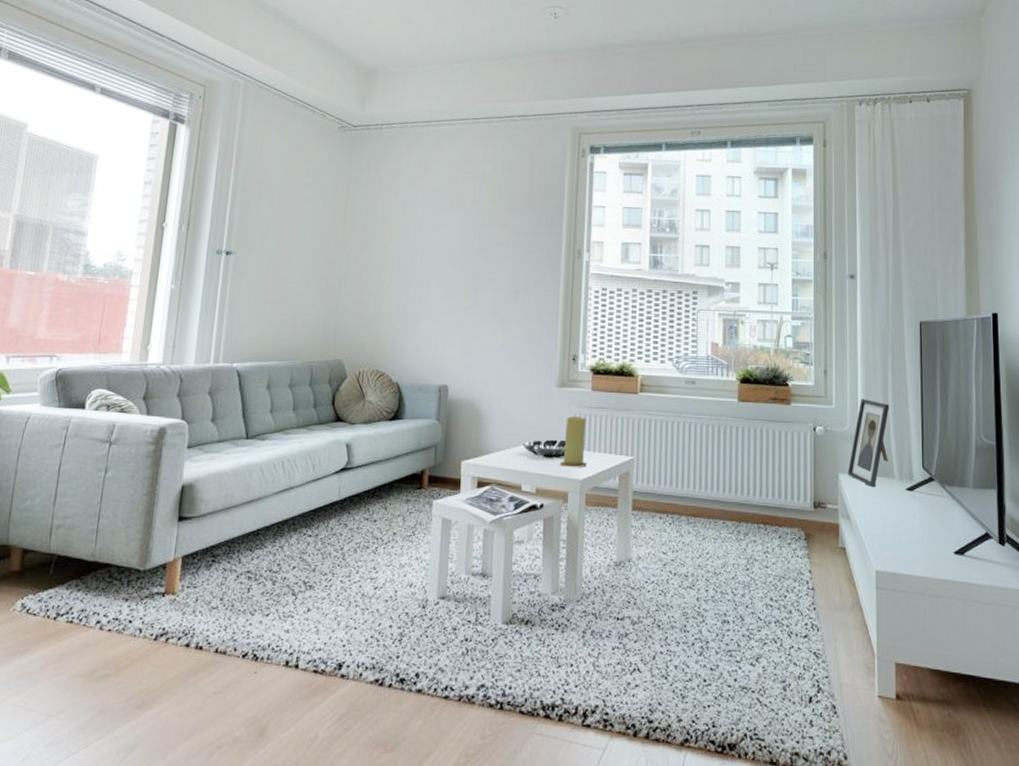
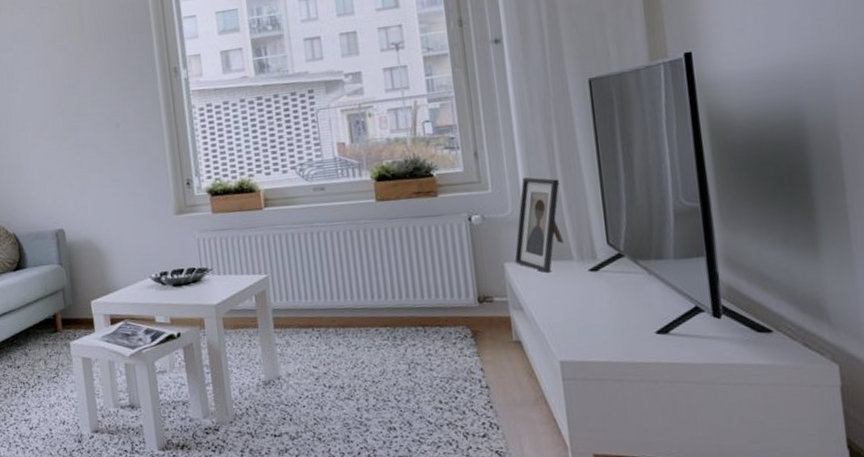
candle: present [559,415,587,468] -> none [190,241,219,294]

